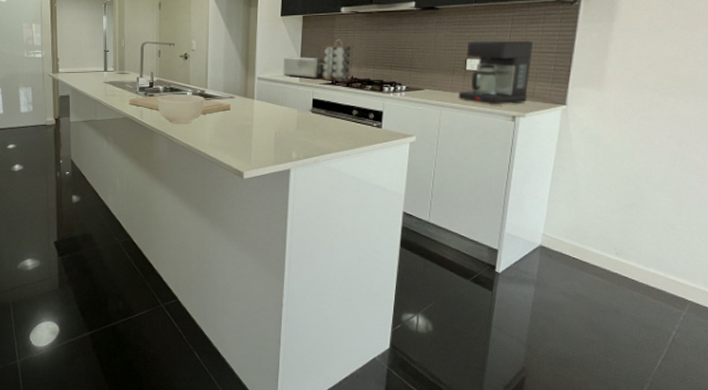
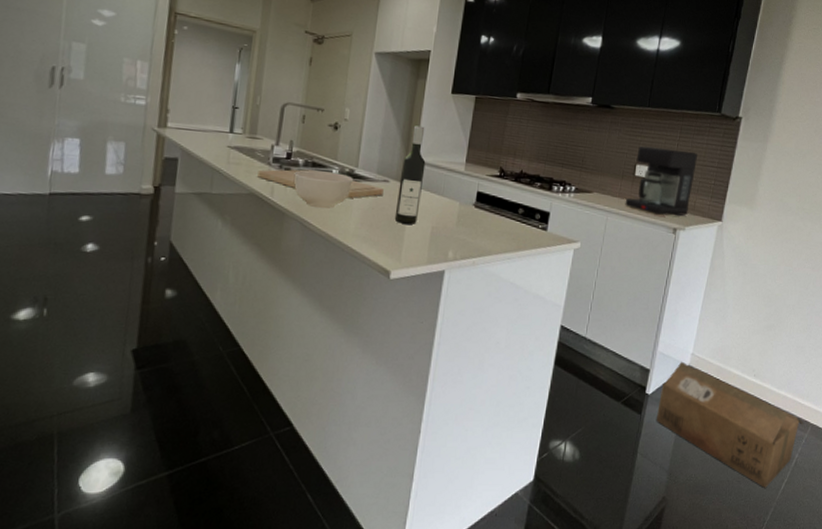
bottle: none [242,48,264,133] -> present [394,125,426,225]
toaster: present [283,57,327,80] -> none [447,140,496,170]
spice rack: present [322,39,354,81] -> none [489,127,527,175]
cardboard box: none [508,241,681,363] -> present [656,361,804,488]

